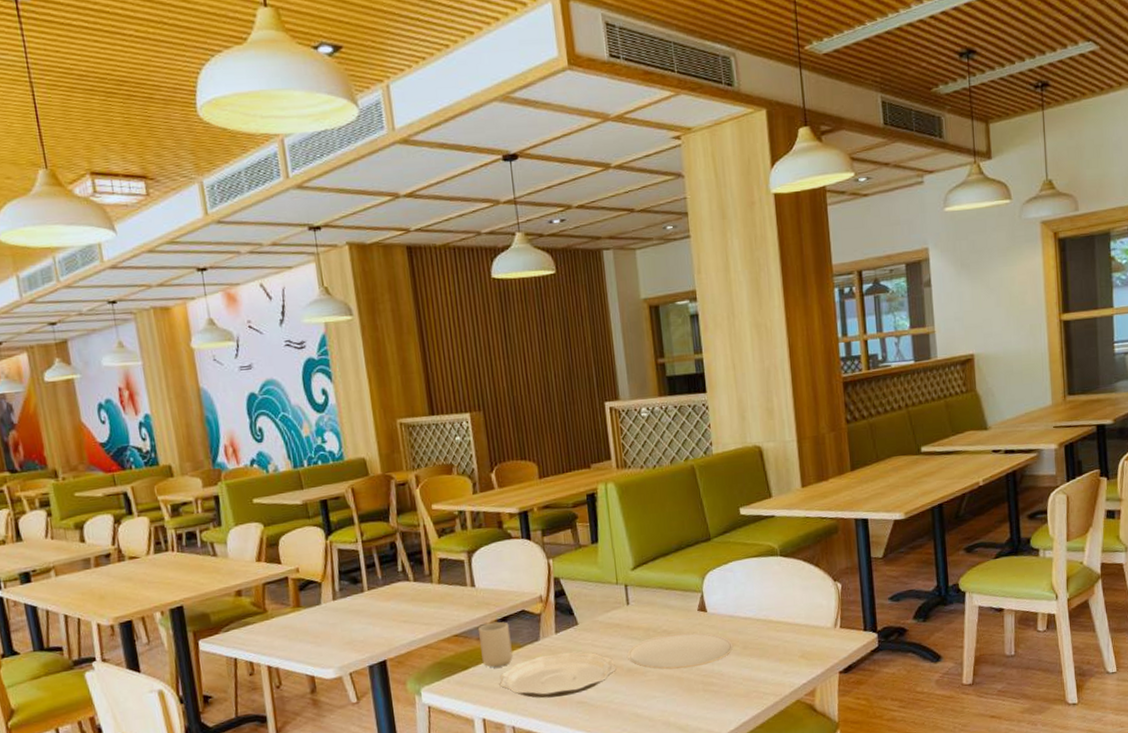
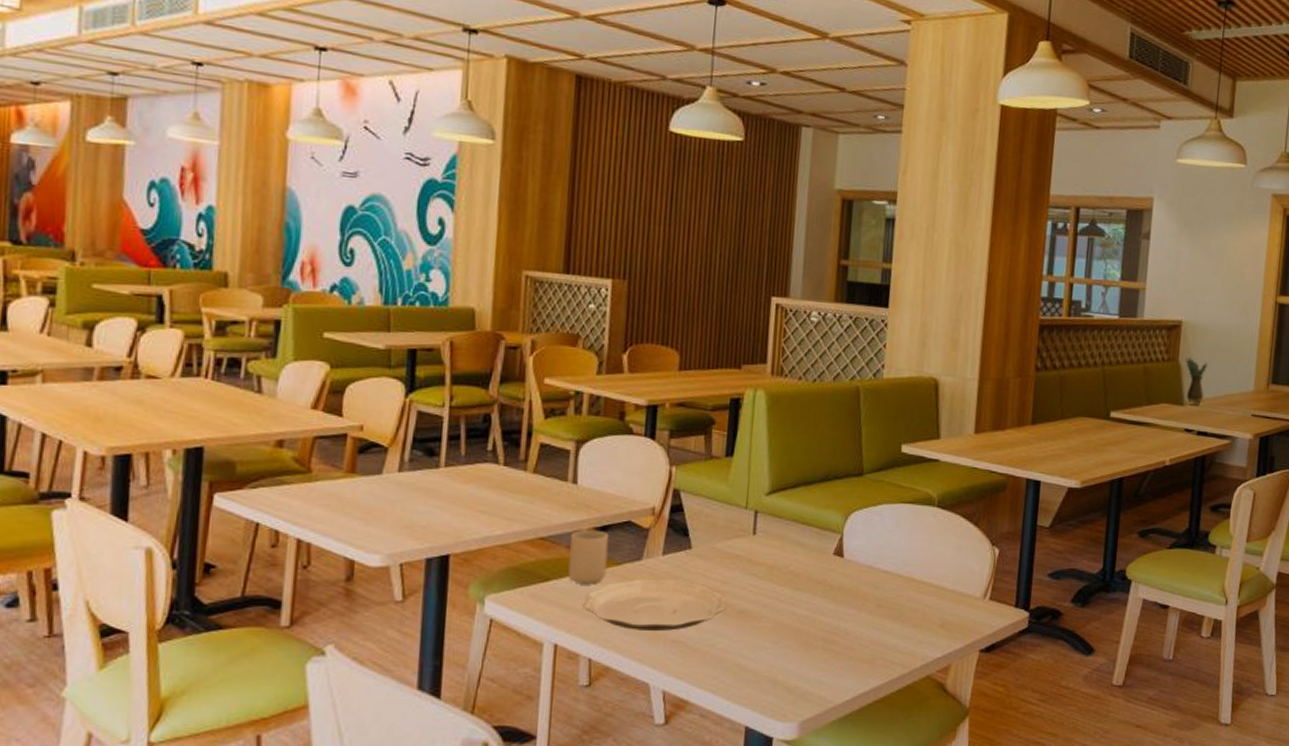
plate: present [627,632,734,670] -> none [742,576,867,620]
vase: none [983,385,1006,428] -> present [1186,357,1207,406]

